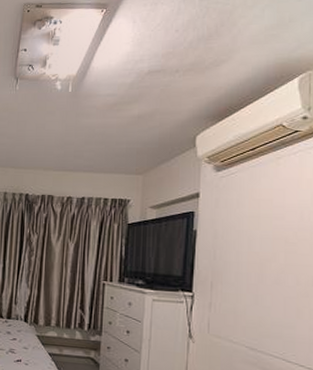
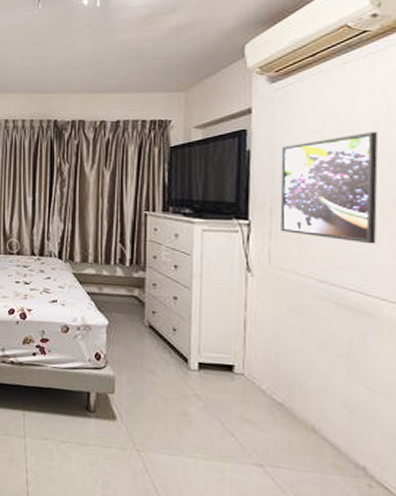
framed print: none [219,219,302,318] -> present [280,132,378,244]

